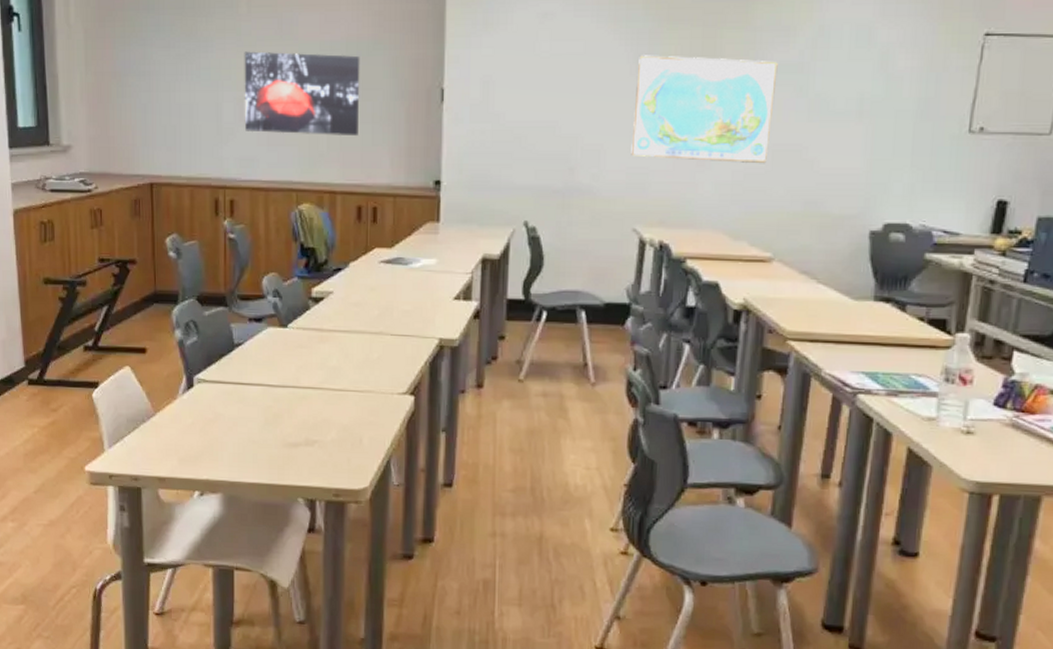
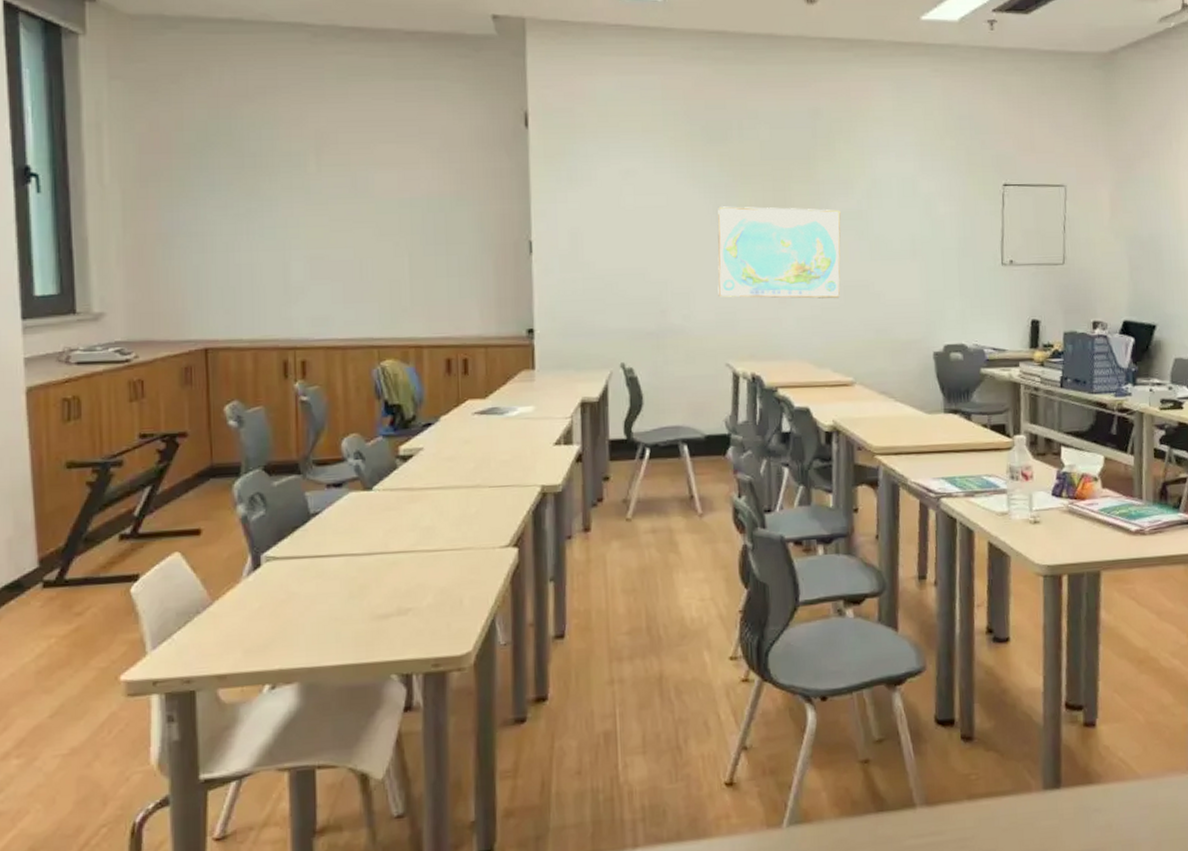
wall art: present [244,51,360,137] -> none [314,209,444,291]

